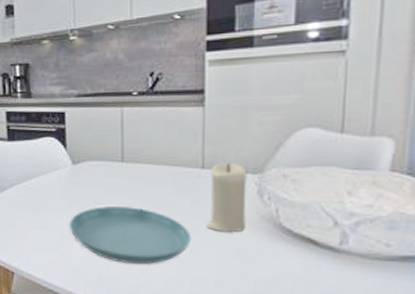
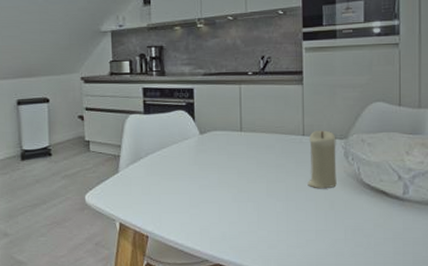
saucer: present [68,205,192,265] -> none [196,170,297,221]

